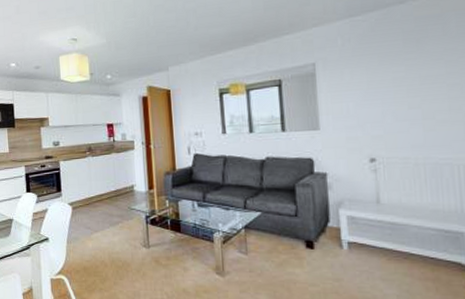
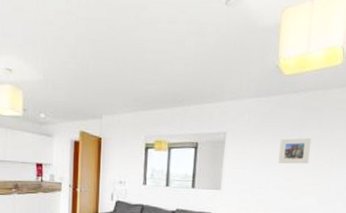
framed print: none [391,53,439,89] -> present [278,138,312,164]

